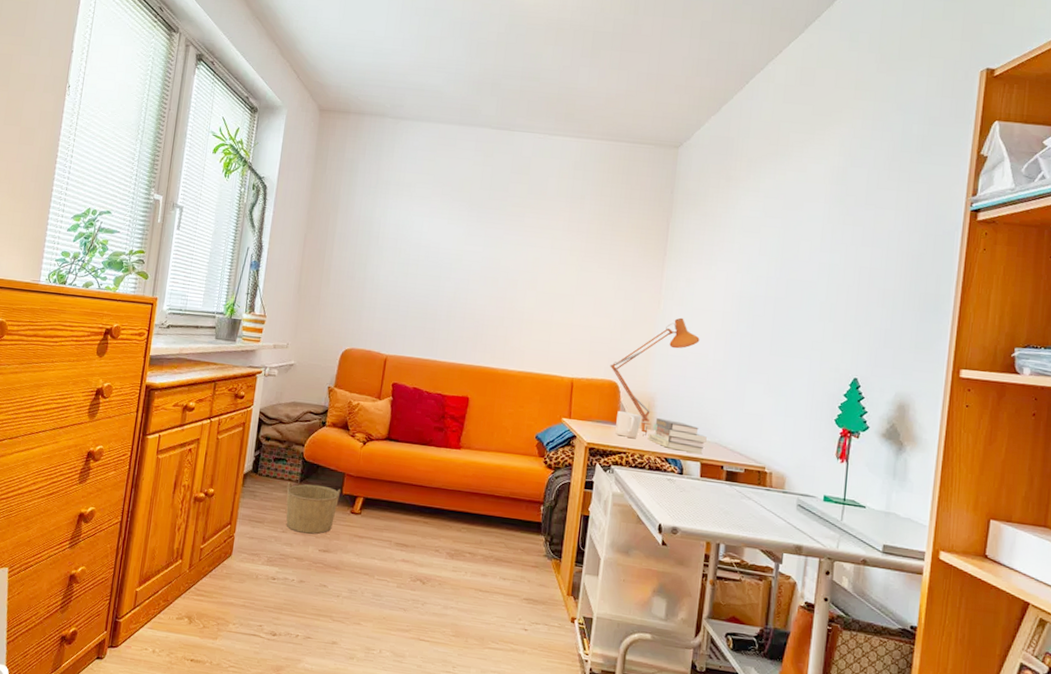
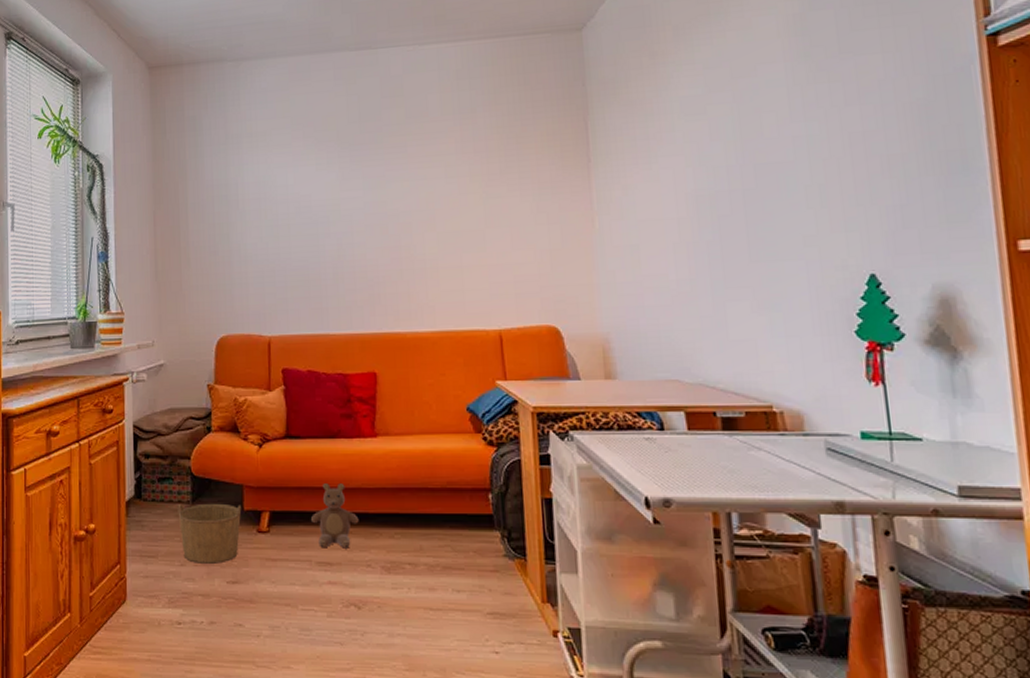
teddy bear: none [397,481,435,535] -> present [311,483,359,549]
desk lamp: present [610,317,700,437] -> none [544,234,654,389]
mug: present [614,410,642,439] -> none [564,361,598,394]
books: present [647,418,707,455] -> none [609,363,687,402]

